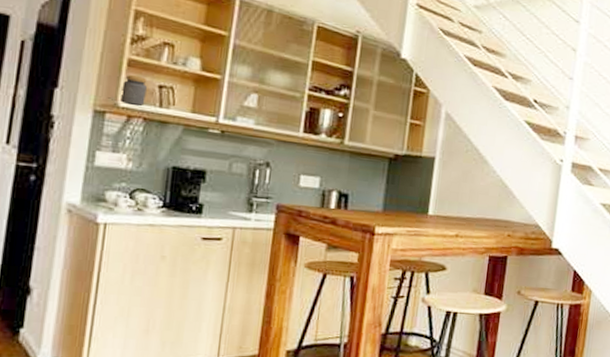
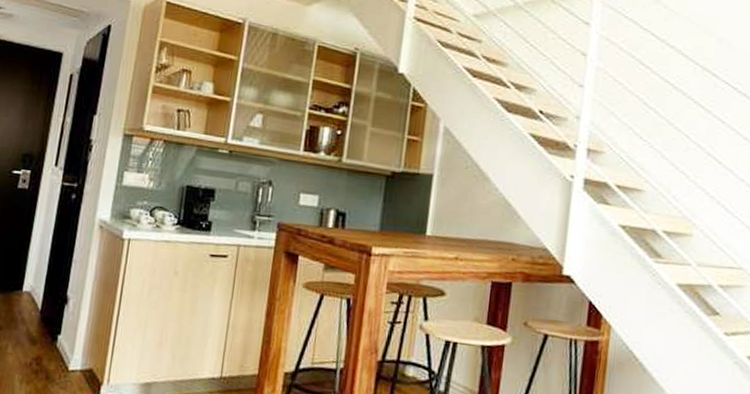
jar: present [121,75,147,106] -> none [146,101,168,129]

